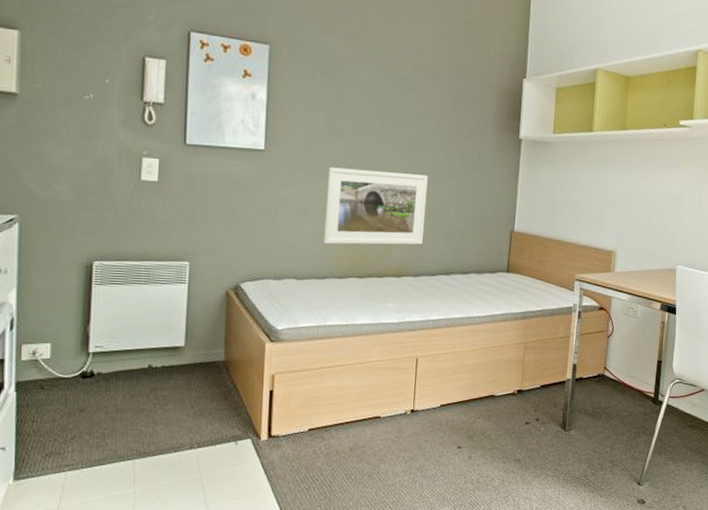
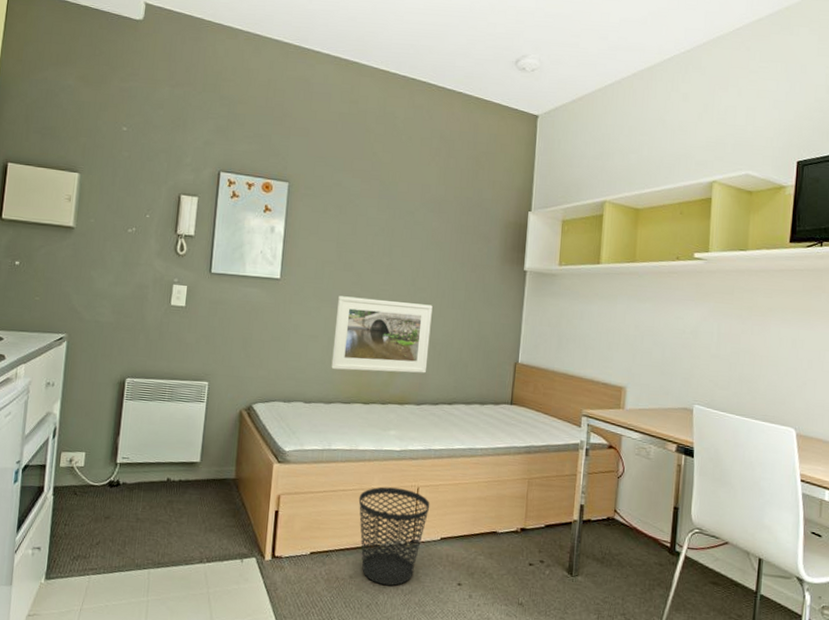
wastebasket: none [357,359,429,454] -> present [358,486,430,586]

